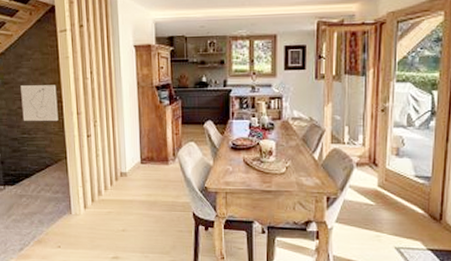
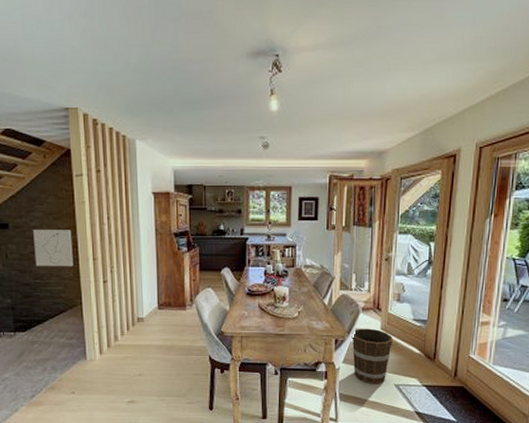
bucket: none [345,185,392,247] -> present [351,328,393,384]

